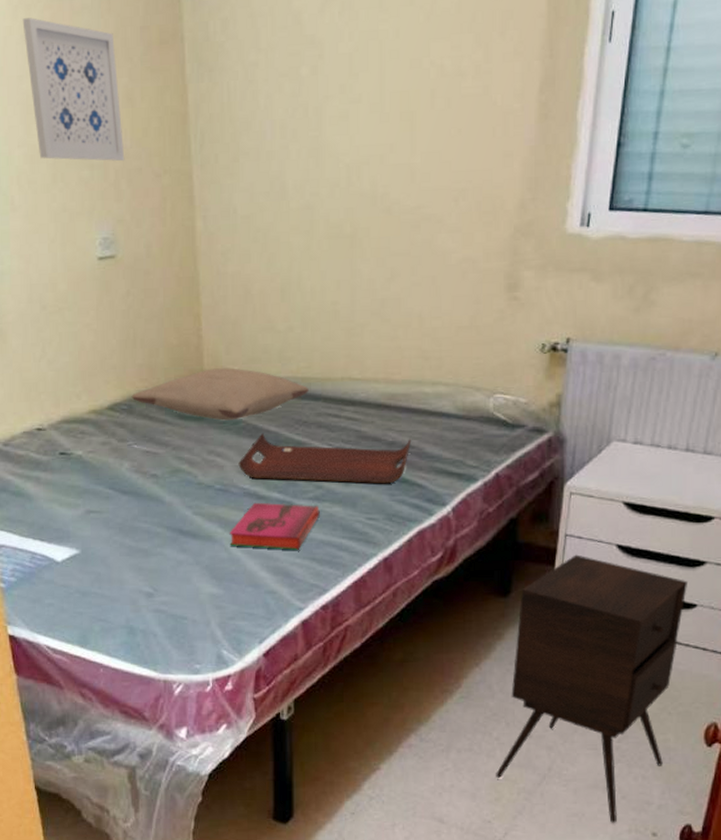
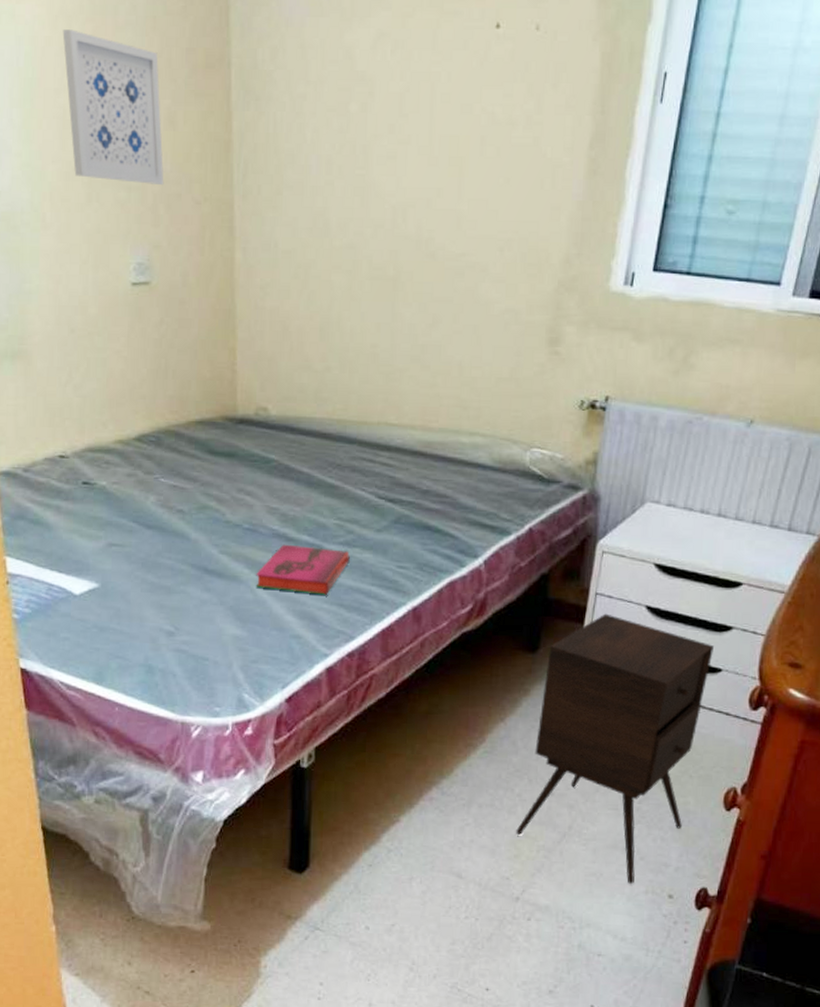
pillow: present [131,368,309,421] -> none [160,404,344,459]
serving tray: present [238,433,412,484] -> none [268,474,446,533]

